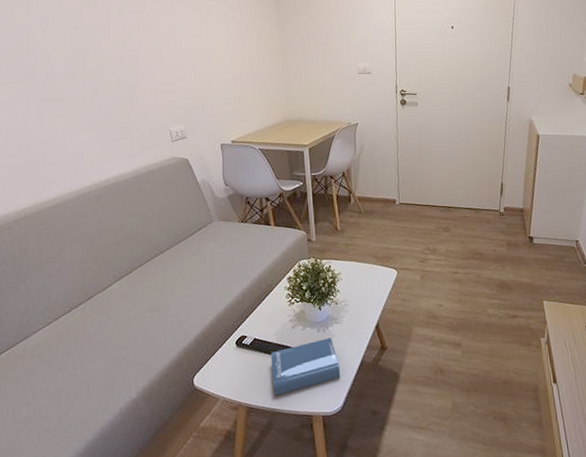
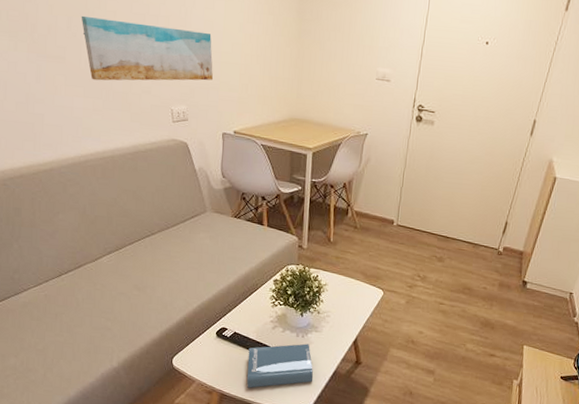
wall art: none [77,56,207,115] -> present [81,15,214,81]

